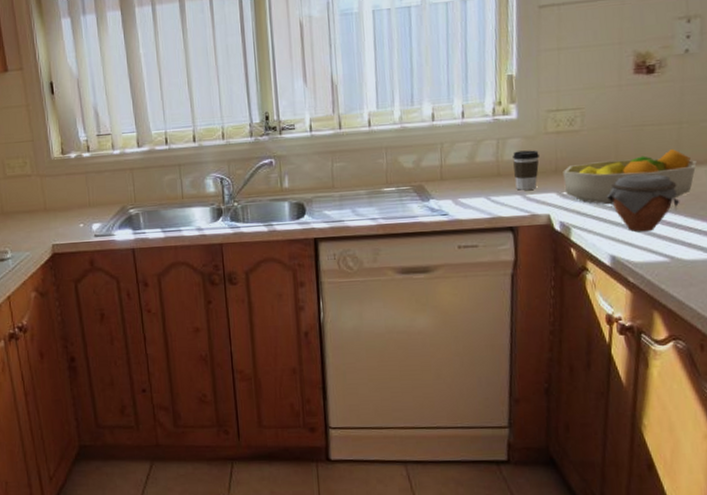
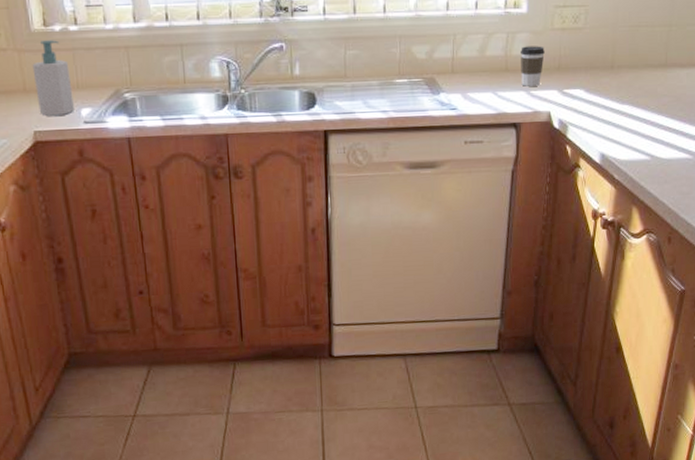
soap bottle: none [52,166,86,231] -> present [32,40,74,116]
fruit bowl: present [563,148,697,205] -> none [565,50,680,104]
jar: present [606,173,679,232] -> none [601,74,662,131]

